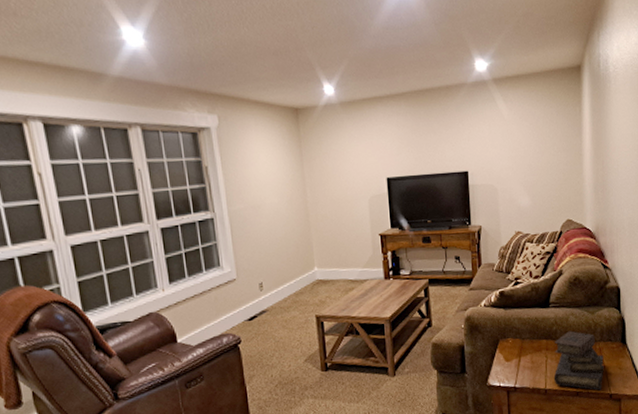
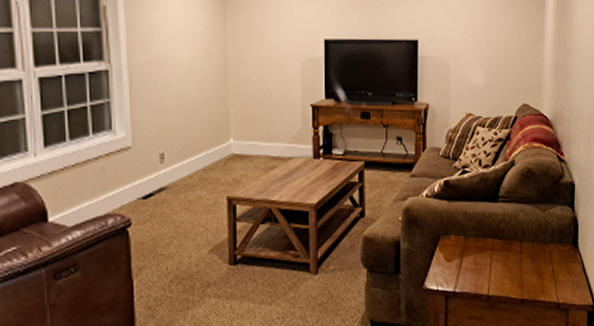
diary: present [553,331,604,391] -> none [497,229,553,299]

